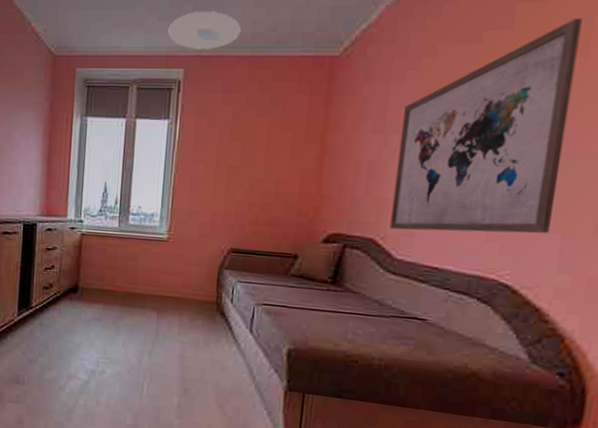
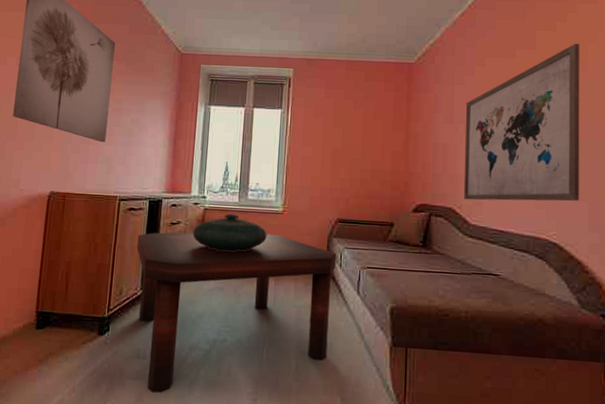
coffee table: none [12,258,228,418] -> present [136,232,337,393]
decorative bowl: none [69,240,150,282] -> present [192,214,267,252]
ceiling light: present [167,11,241,49] -> none [279,24,338,54]

